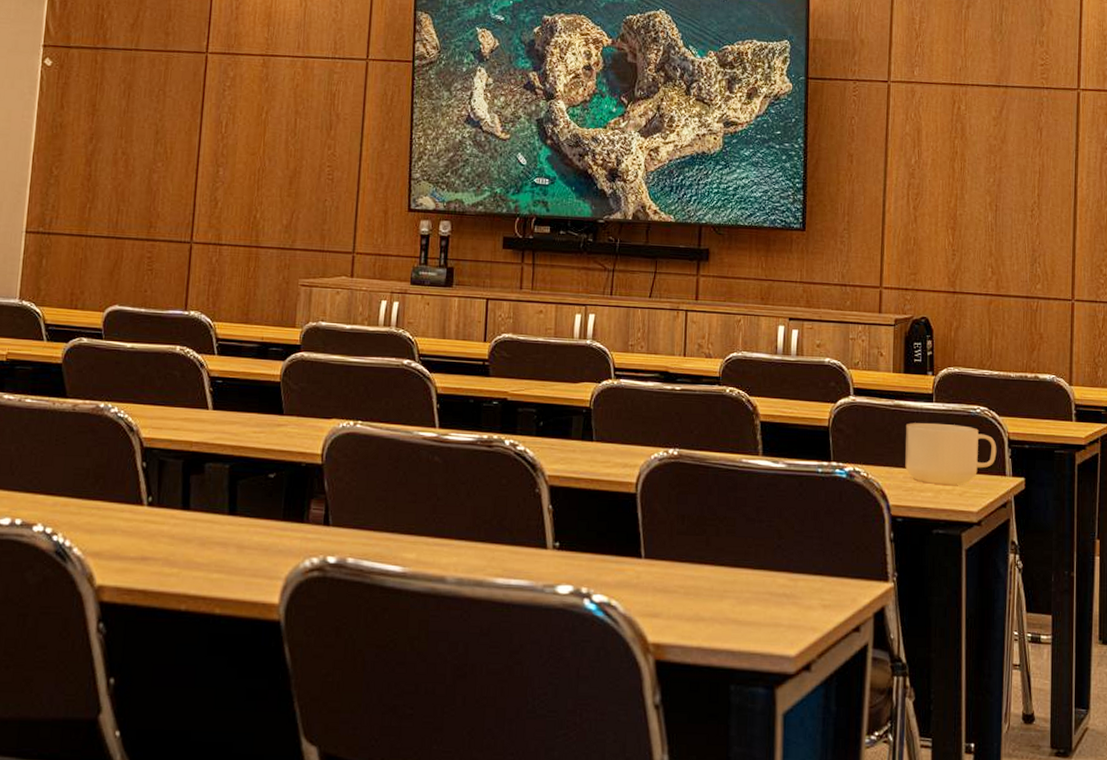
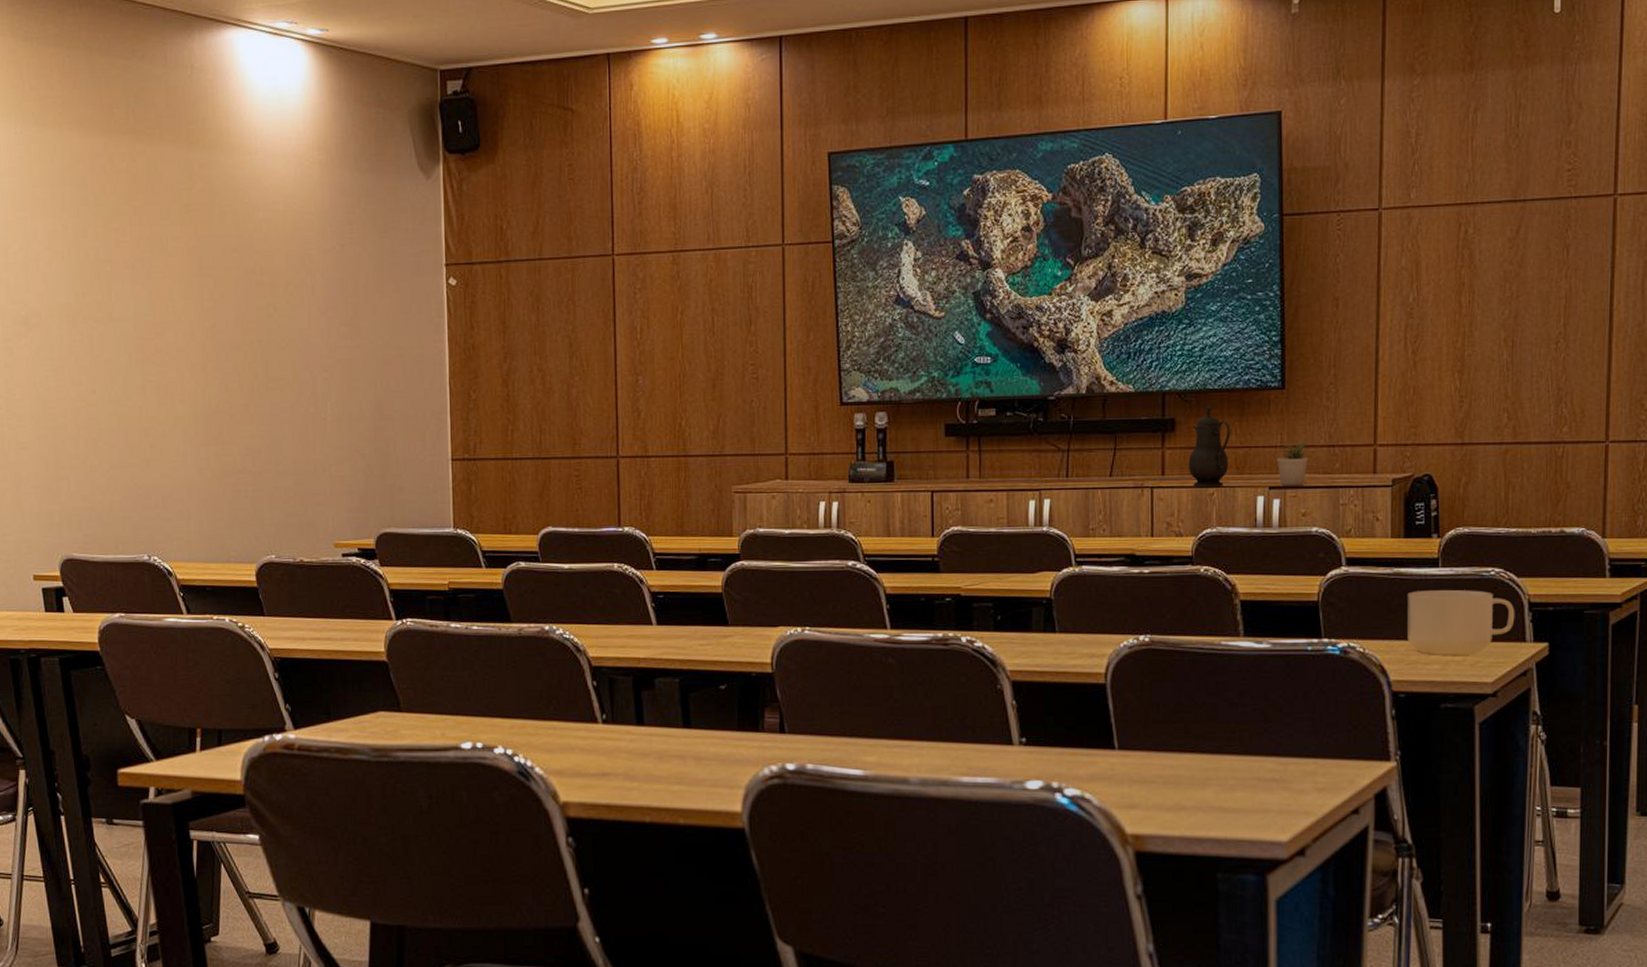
coffeepot: none [719,240,758,314] -> present [1188,405,1231,487]
potted plant: none [796,276,825,319] -> present [1276,438,1310,486]

